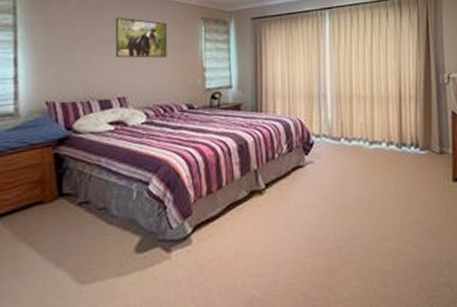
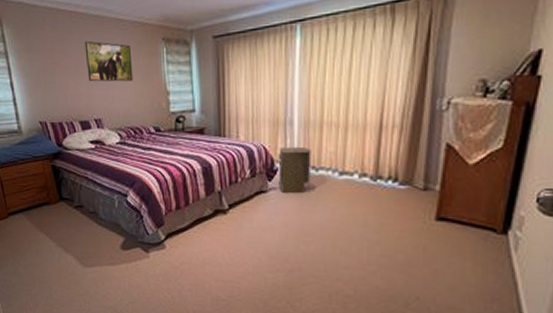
air purifier: none [313,119,345,166] -> present [278,146,312,193]

